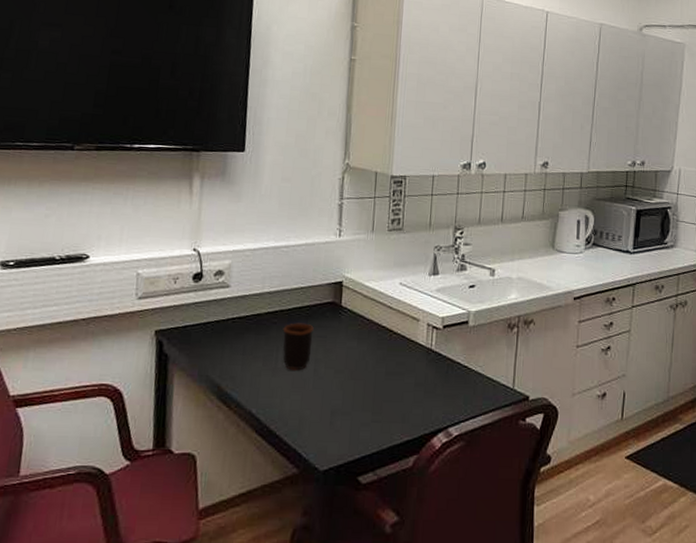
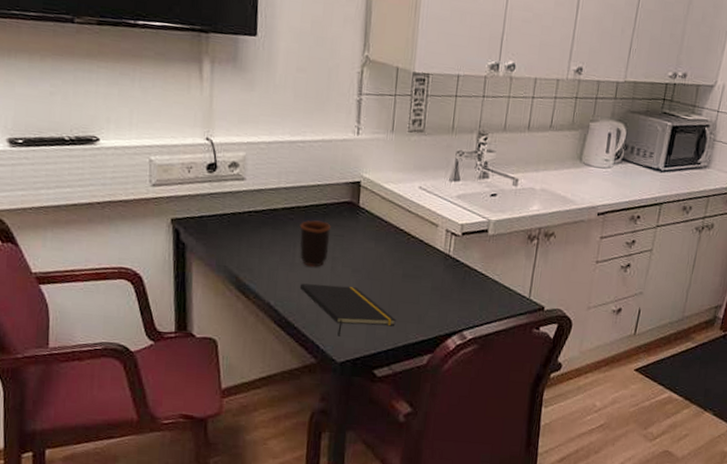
notepad: none [282,388,380,443] -> present [299,283,396,337]

